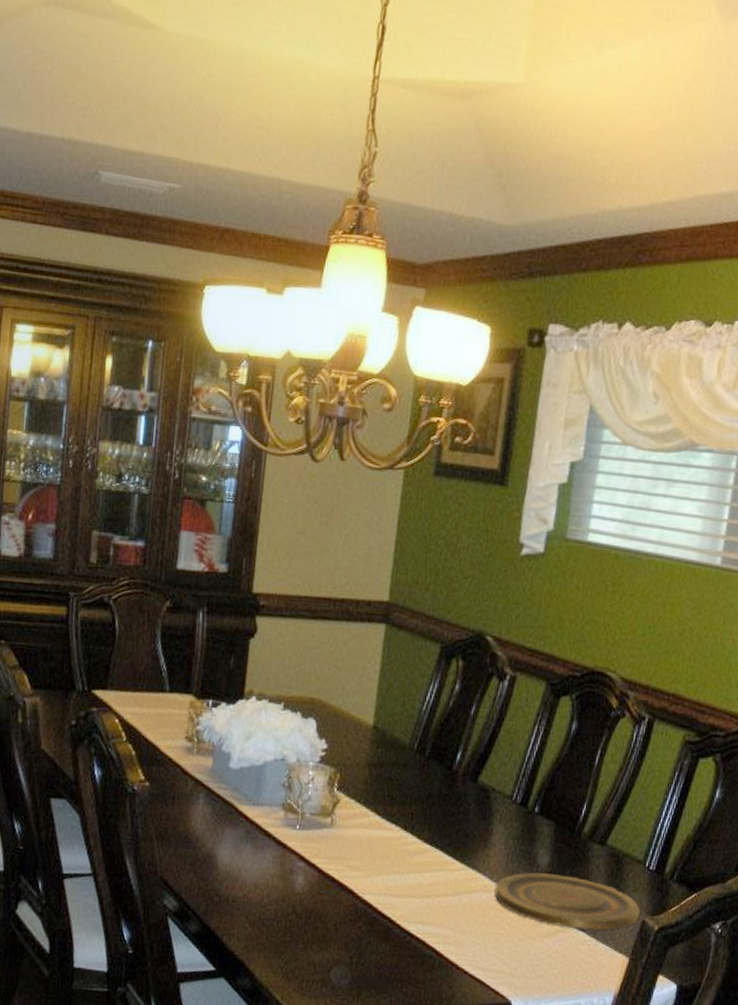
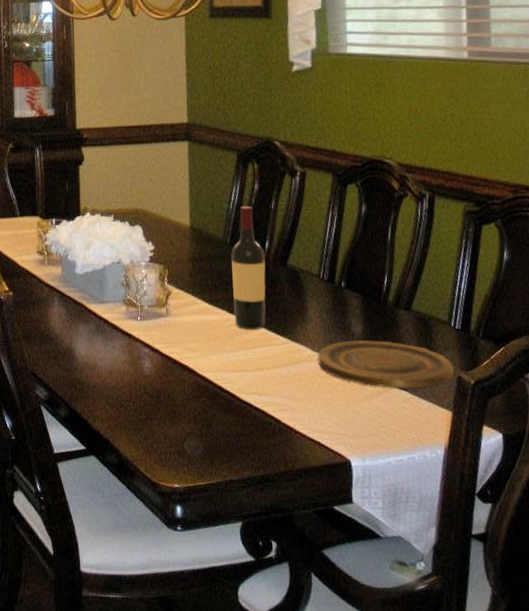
wine bottle: none [408,708,455,852] -> present [231,205,266,330]

